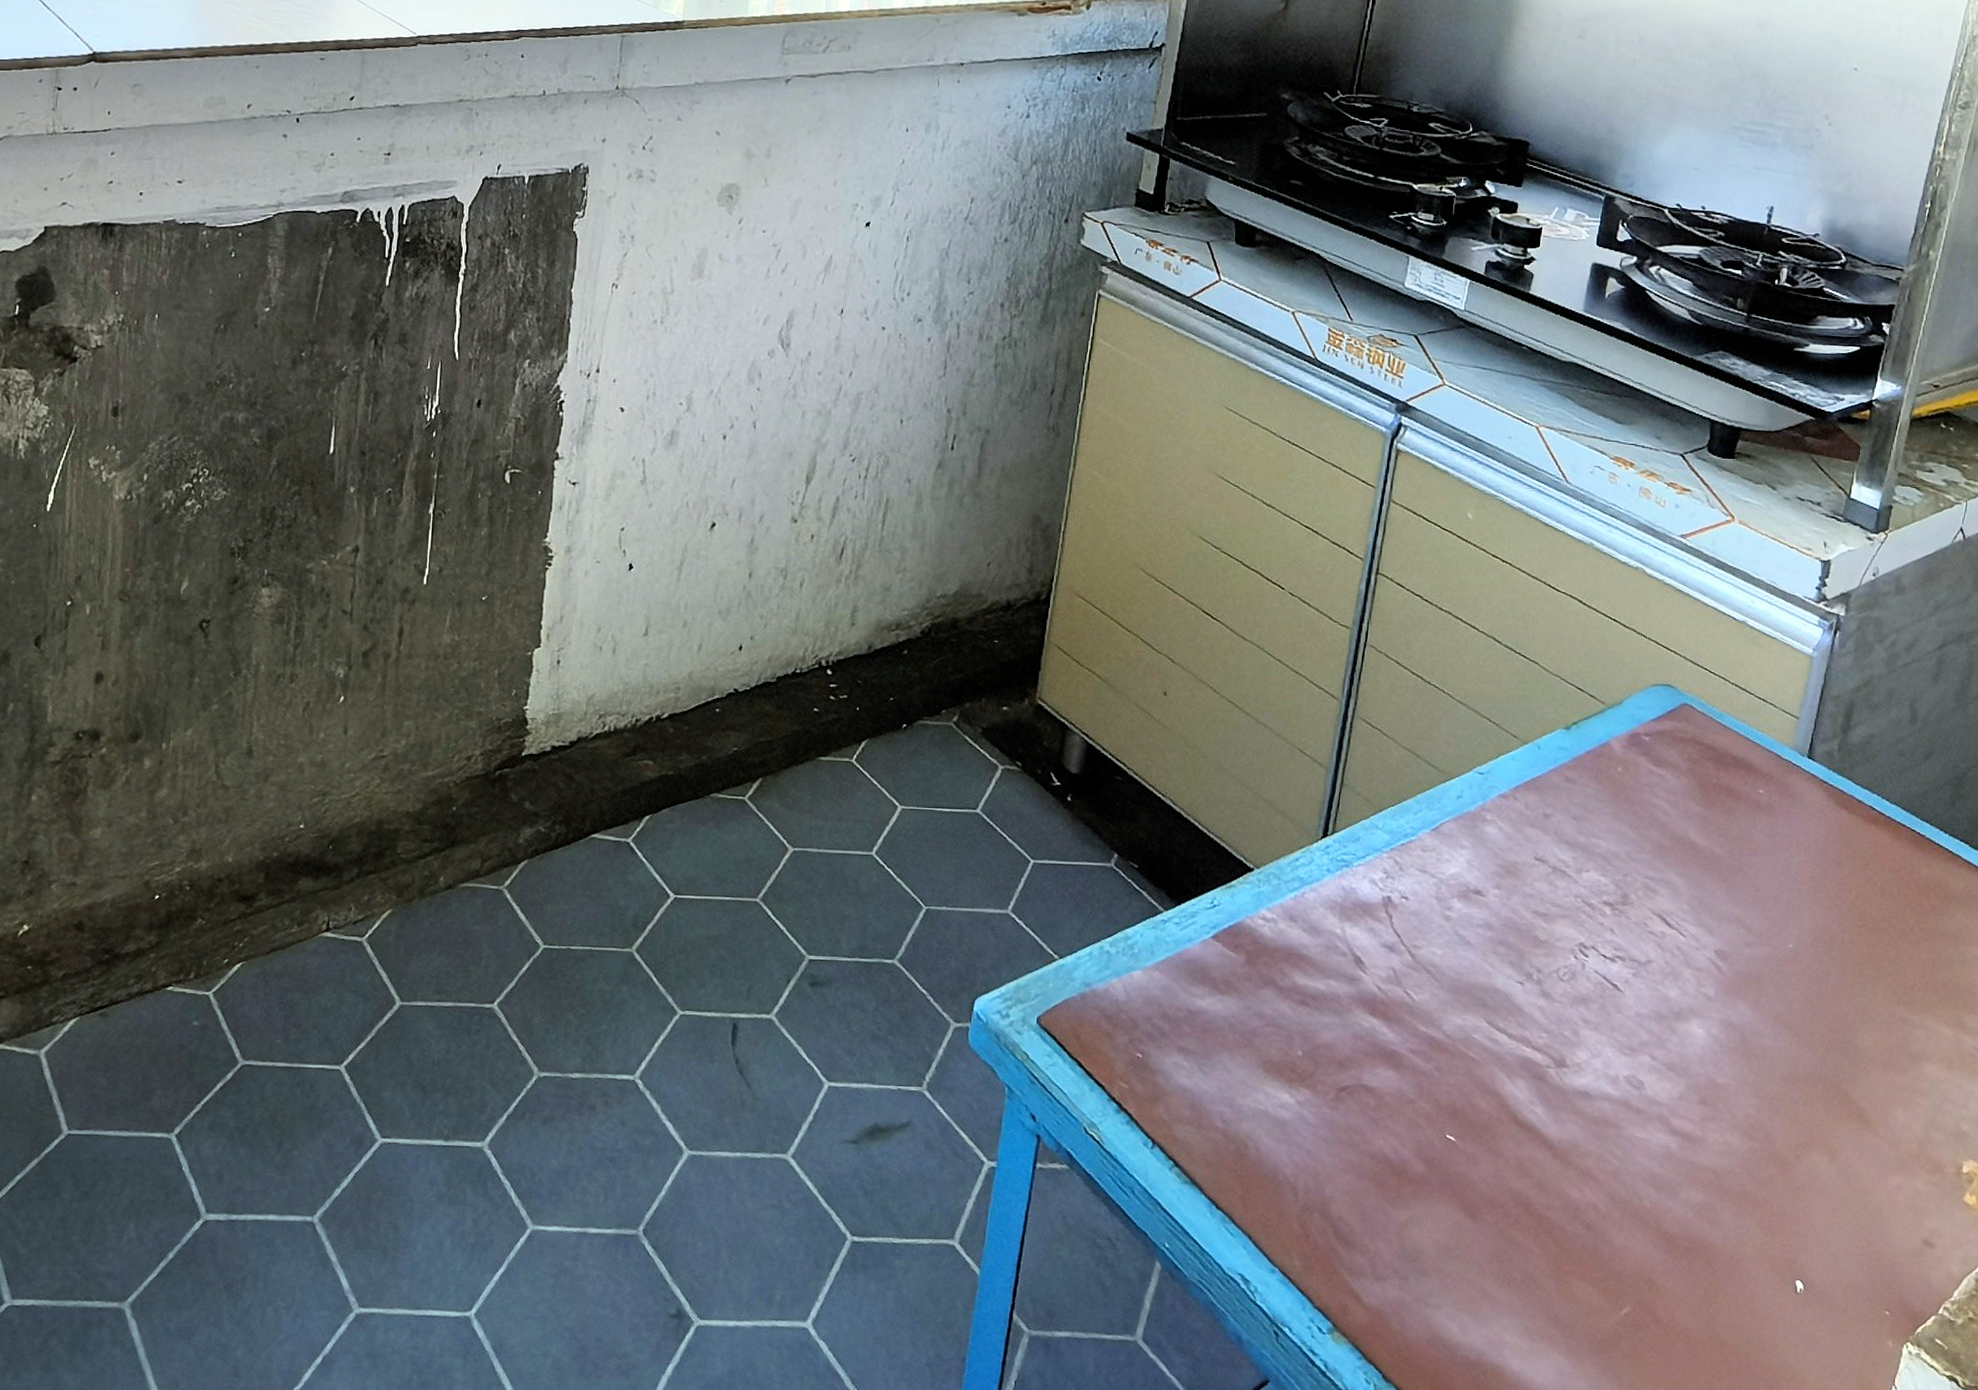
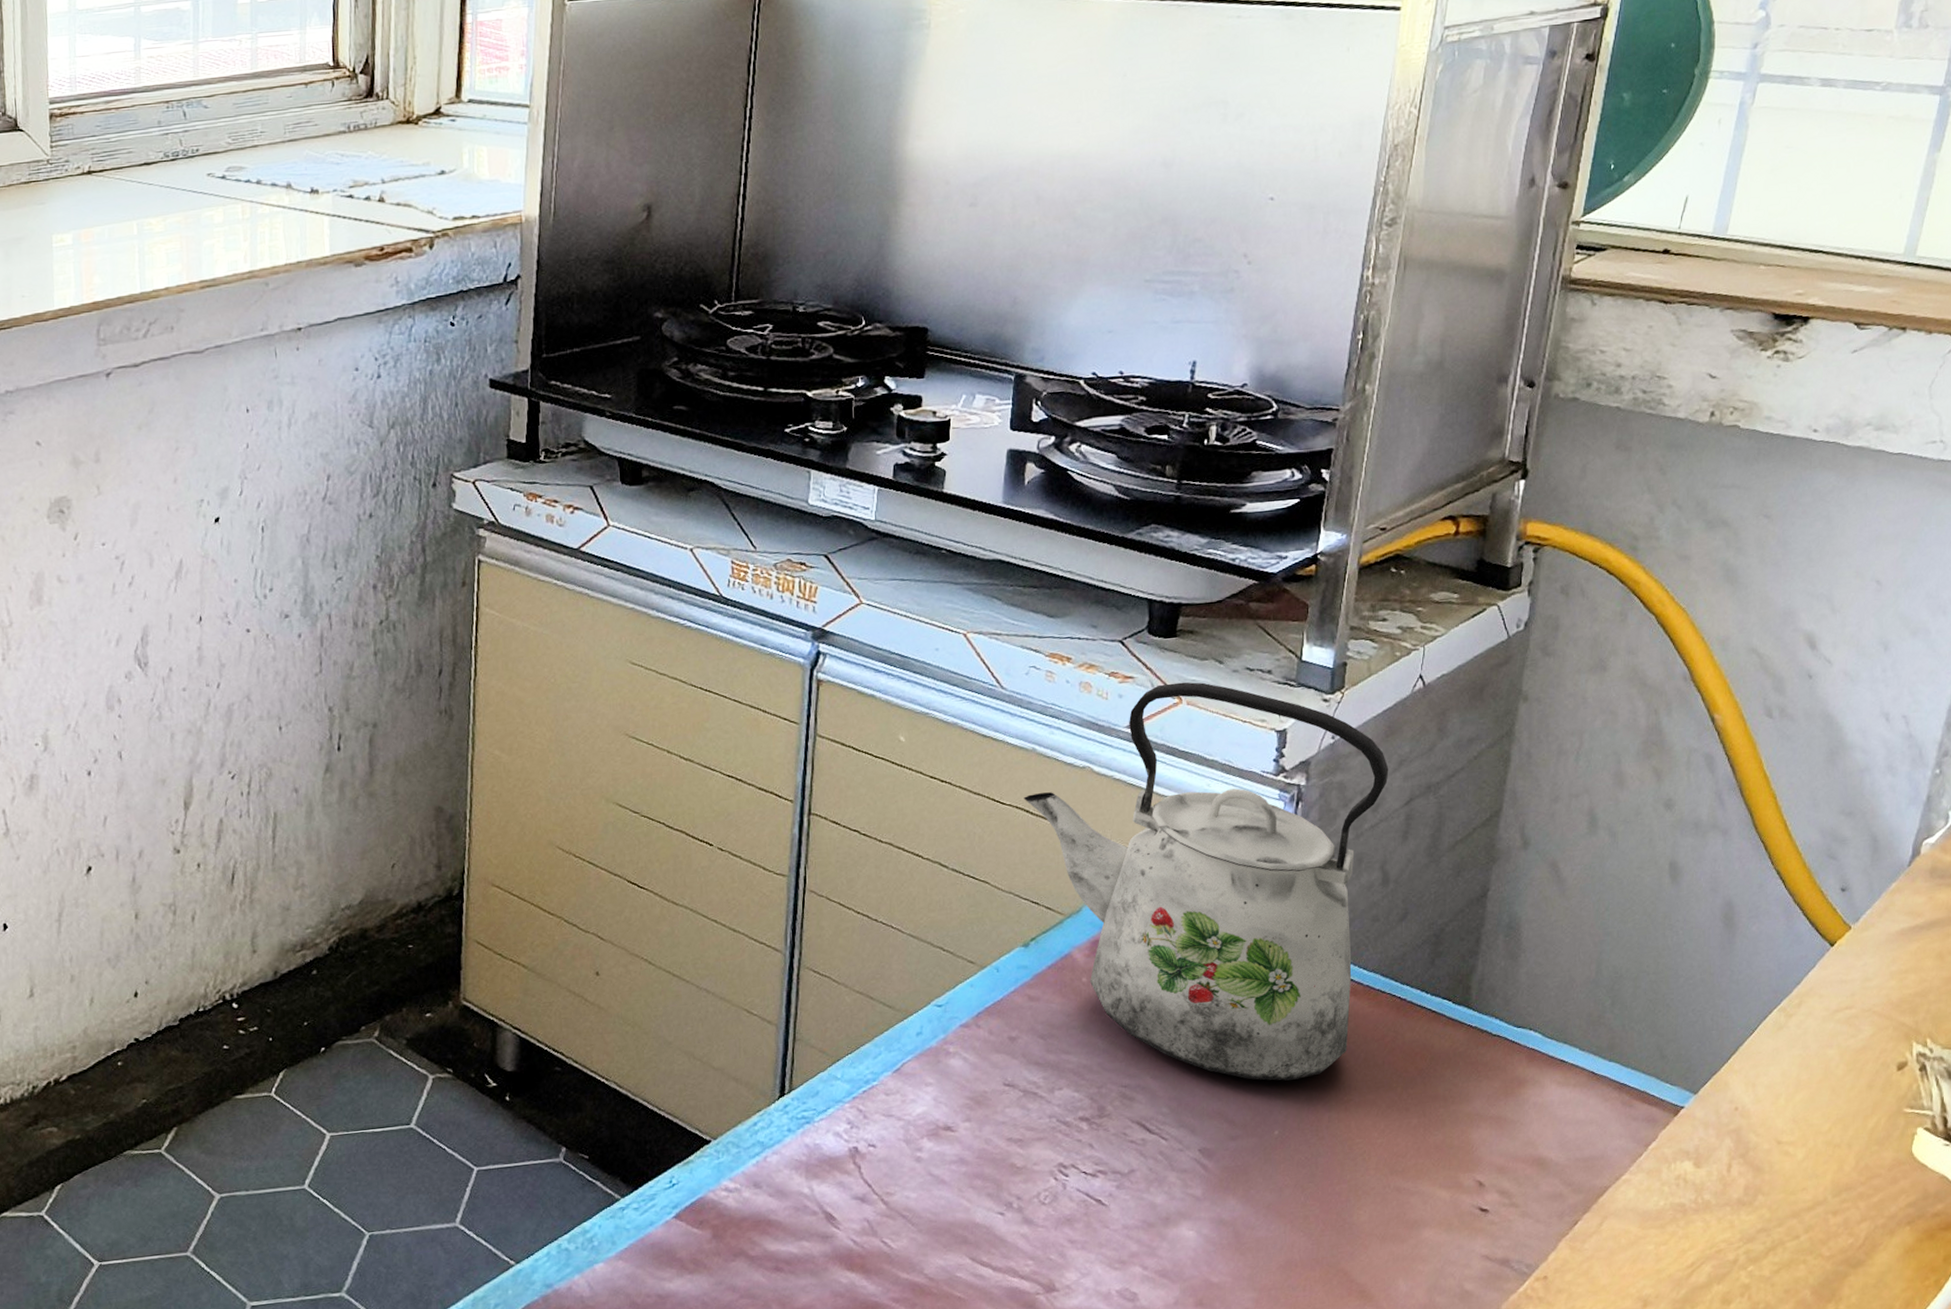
kettle: none [1578,501,1925,898] -> present [1024,682,1389,1081]

